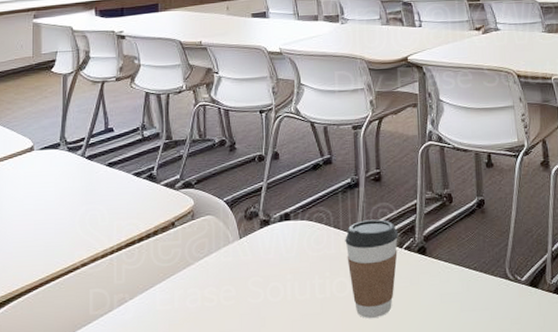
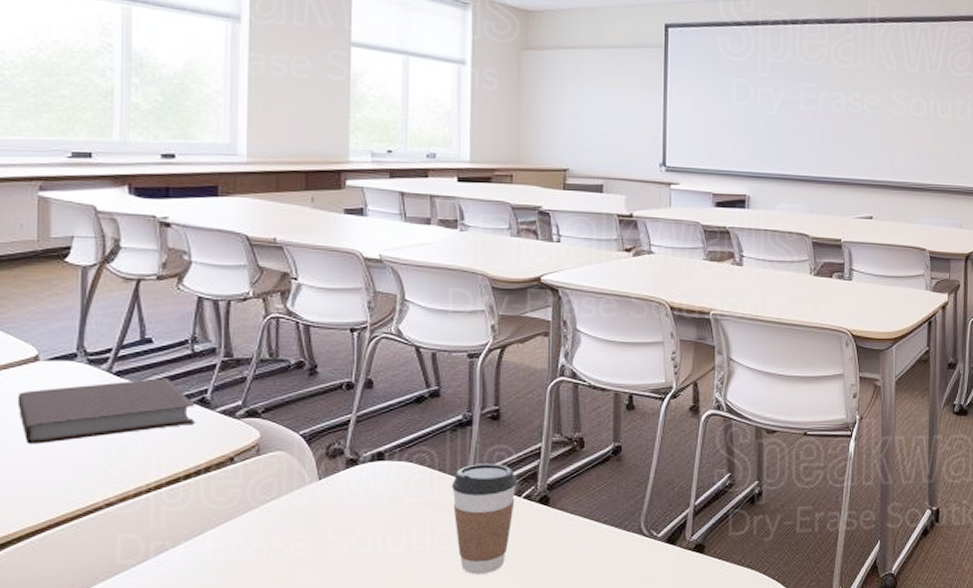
notebook: none [19,159,145,218] -> present [17,378,195,444]

